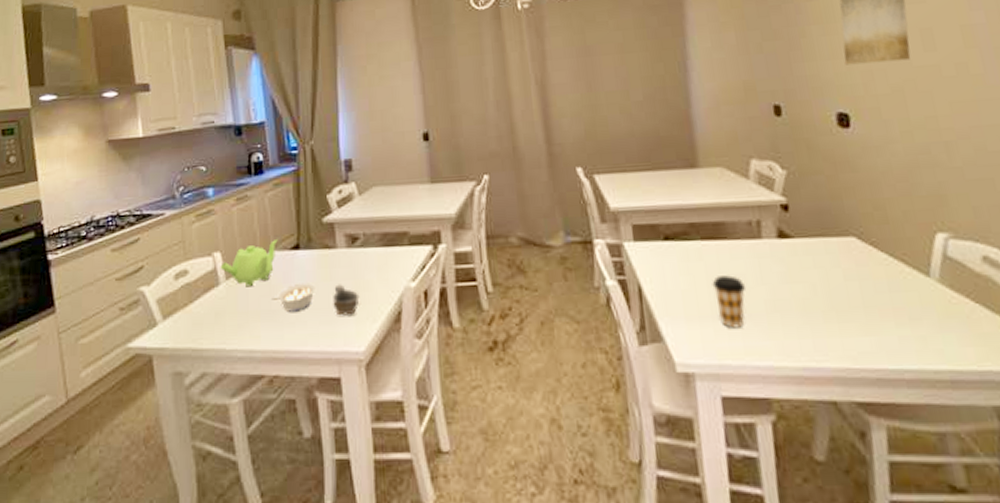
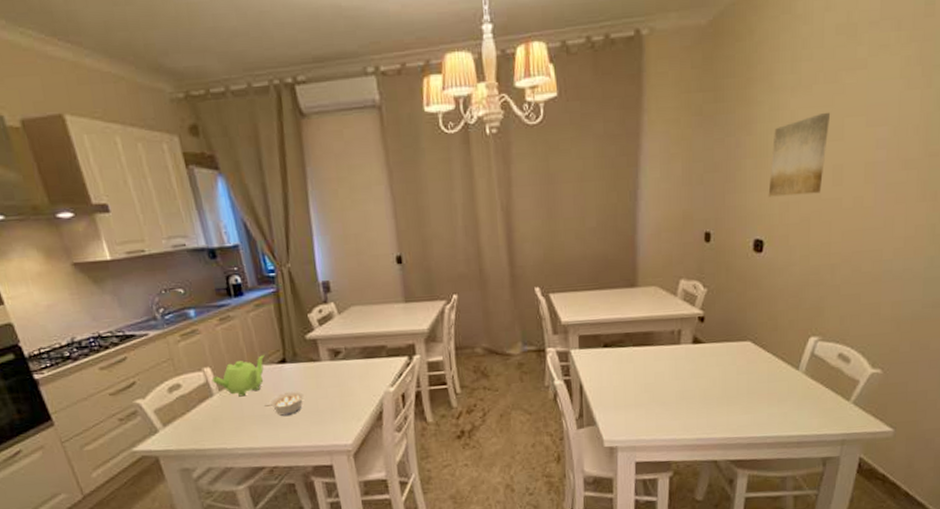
cup: present [333,284,360,316] -> none [321,391,345,417]
coffee cup: present [712,275,747,328] -> none [638,373,664,413]

